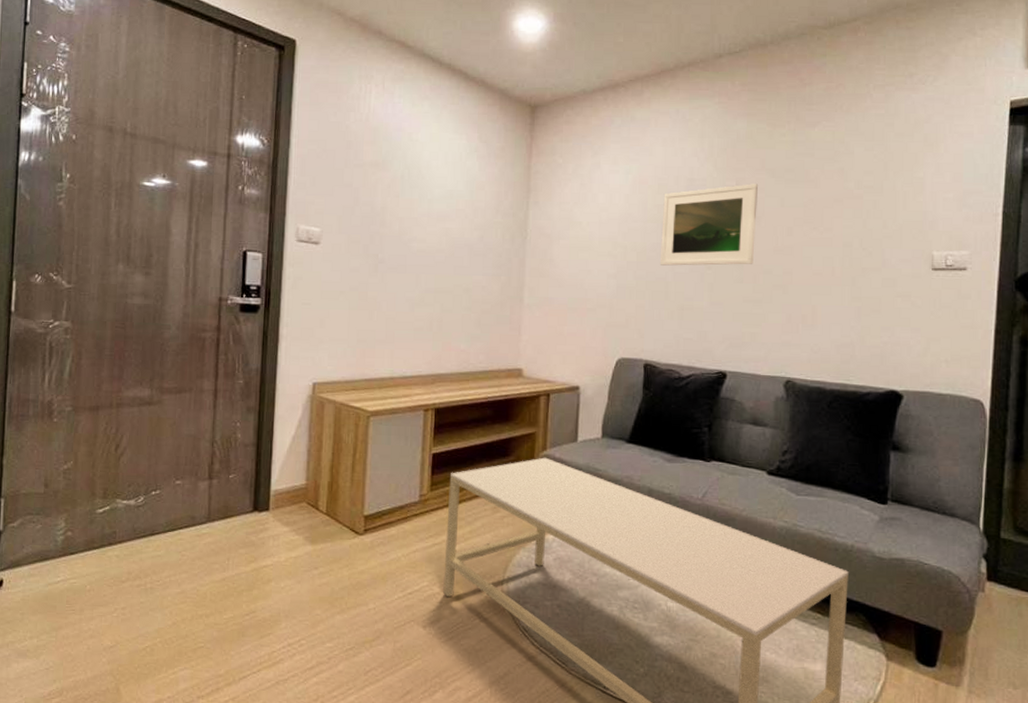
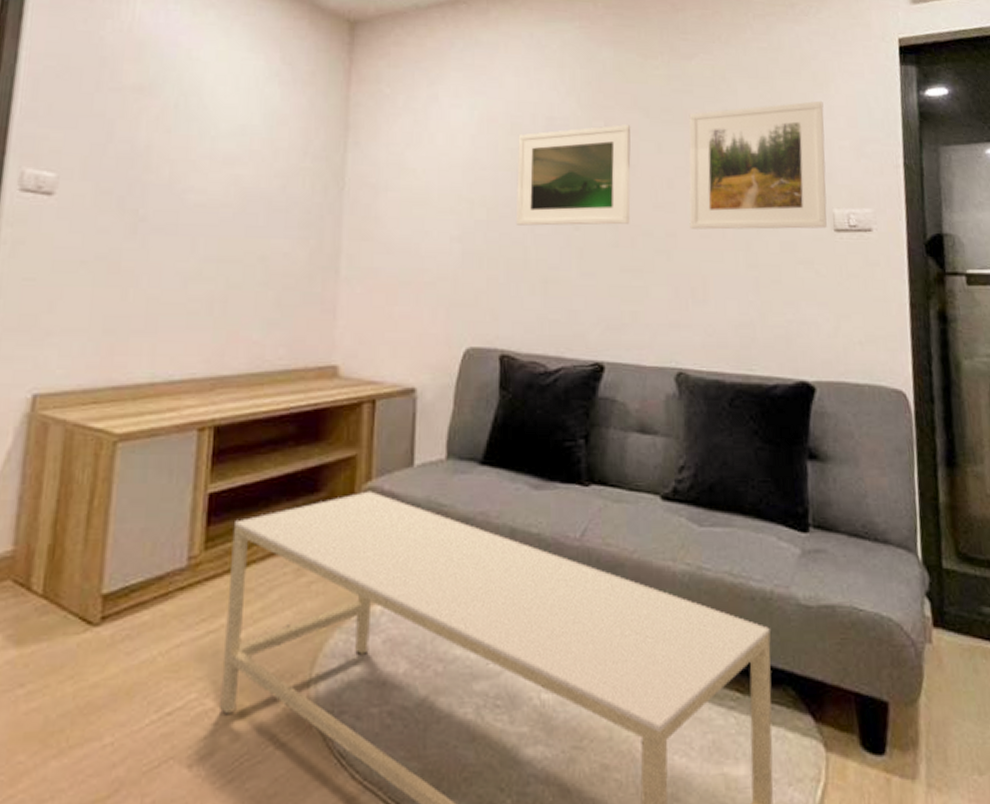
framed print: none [804,159,932,269] -> present [688,100,827,230]

